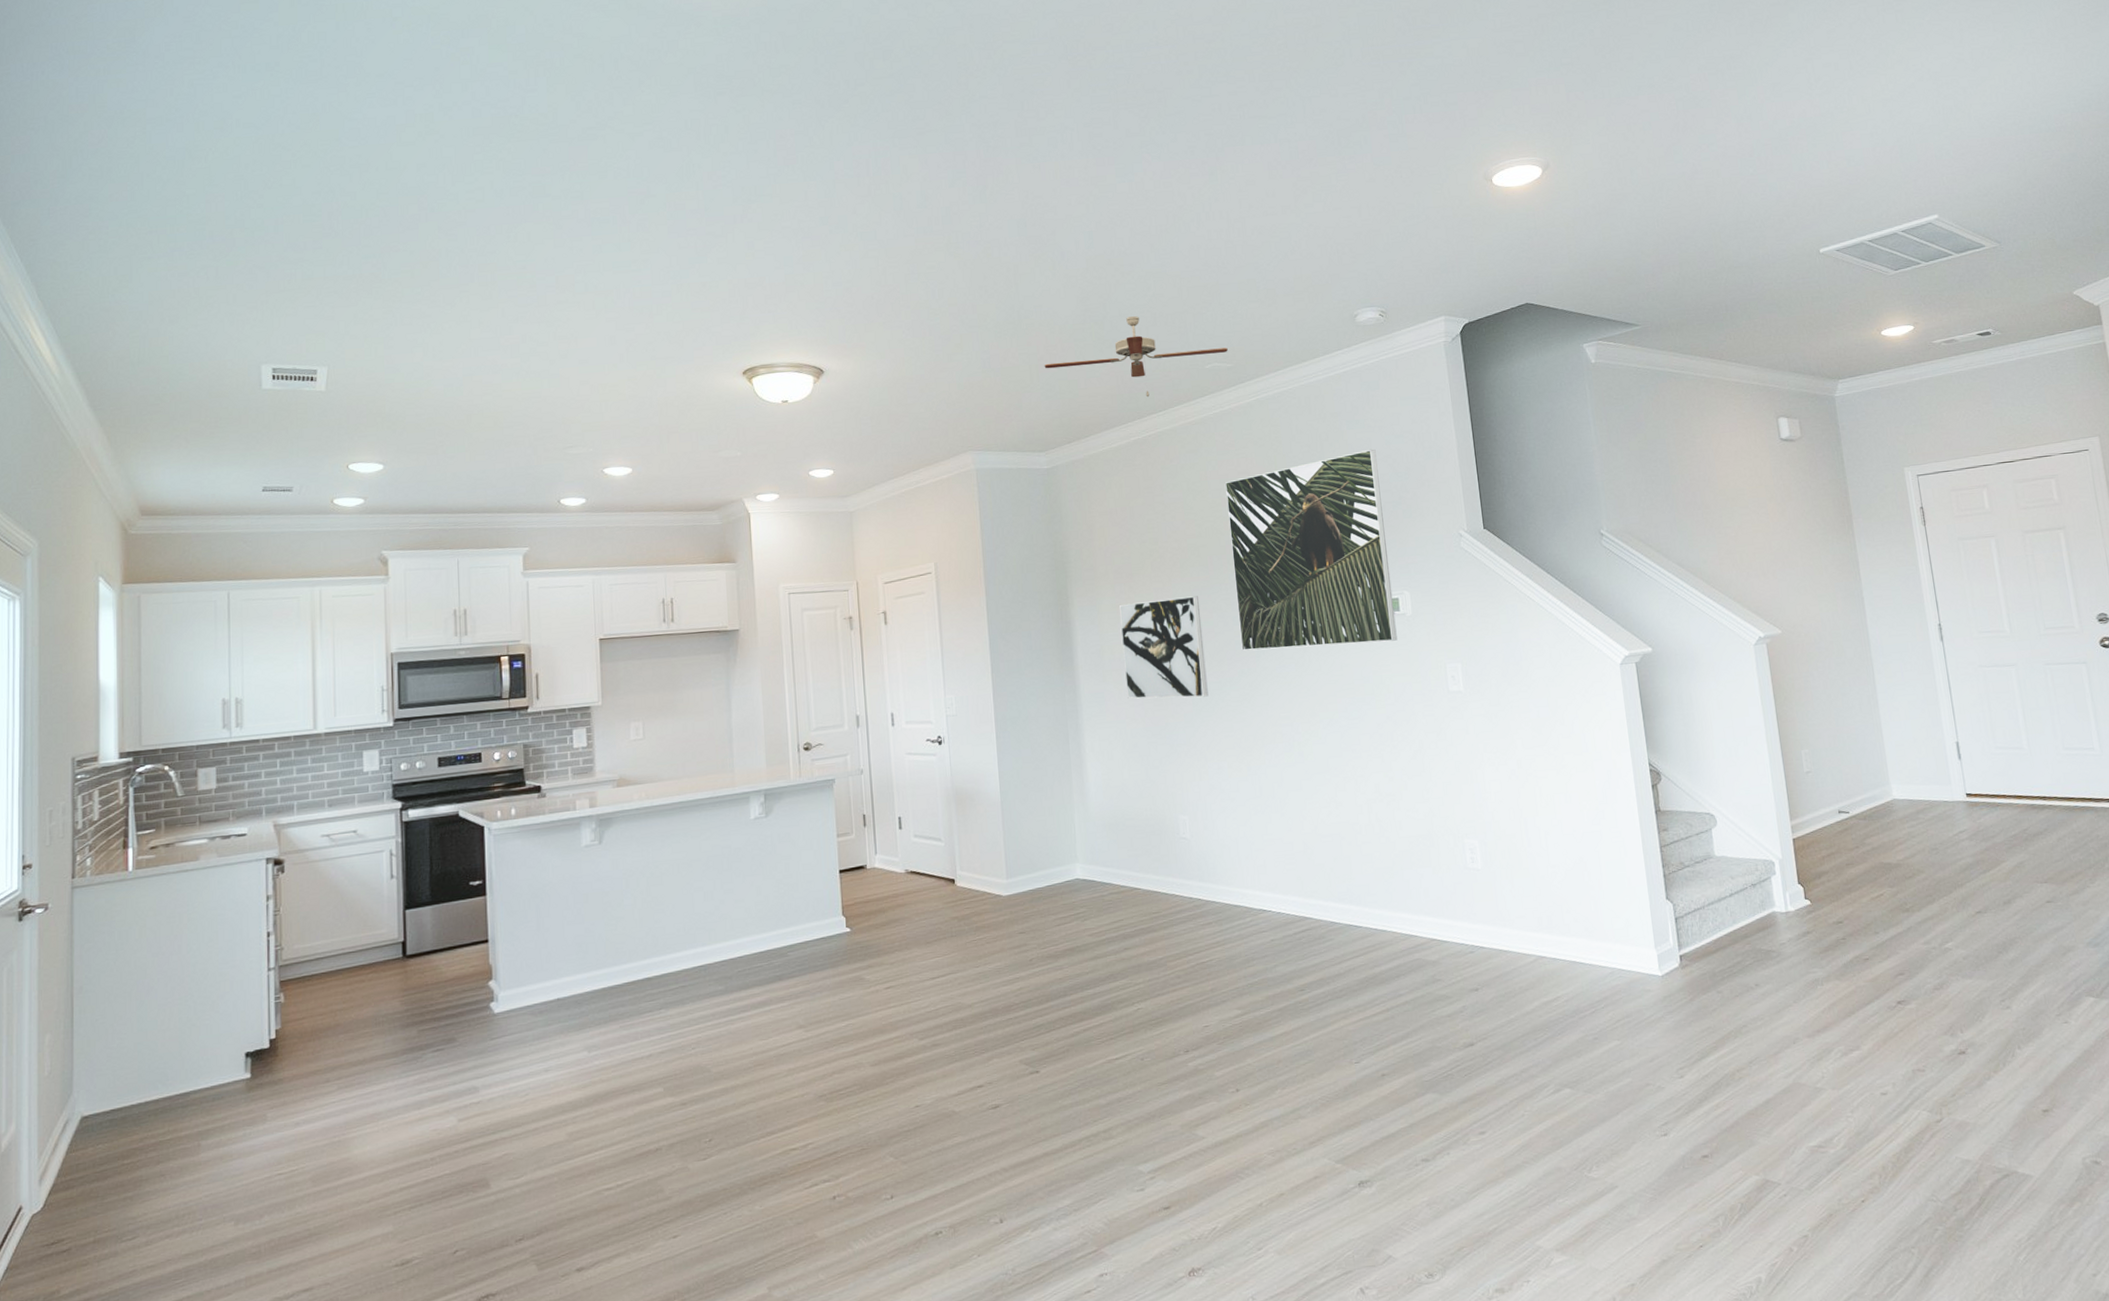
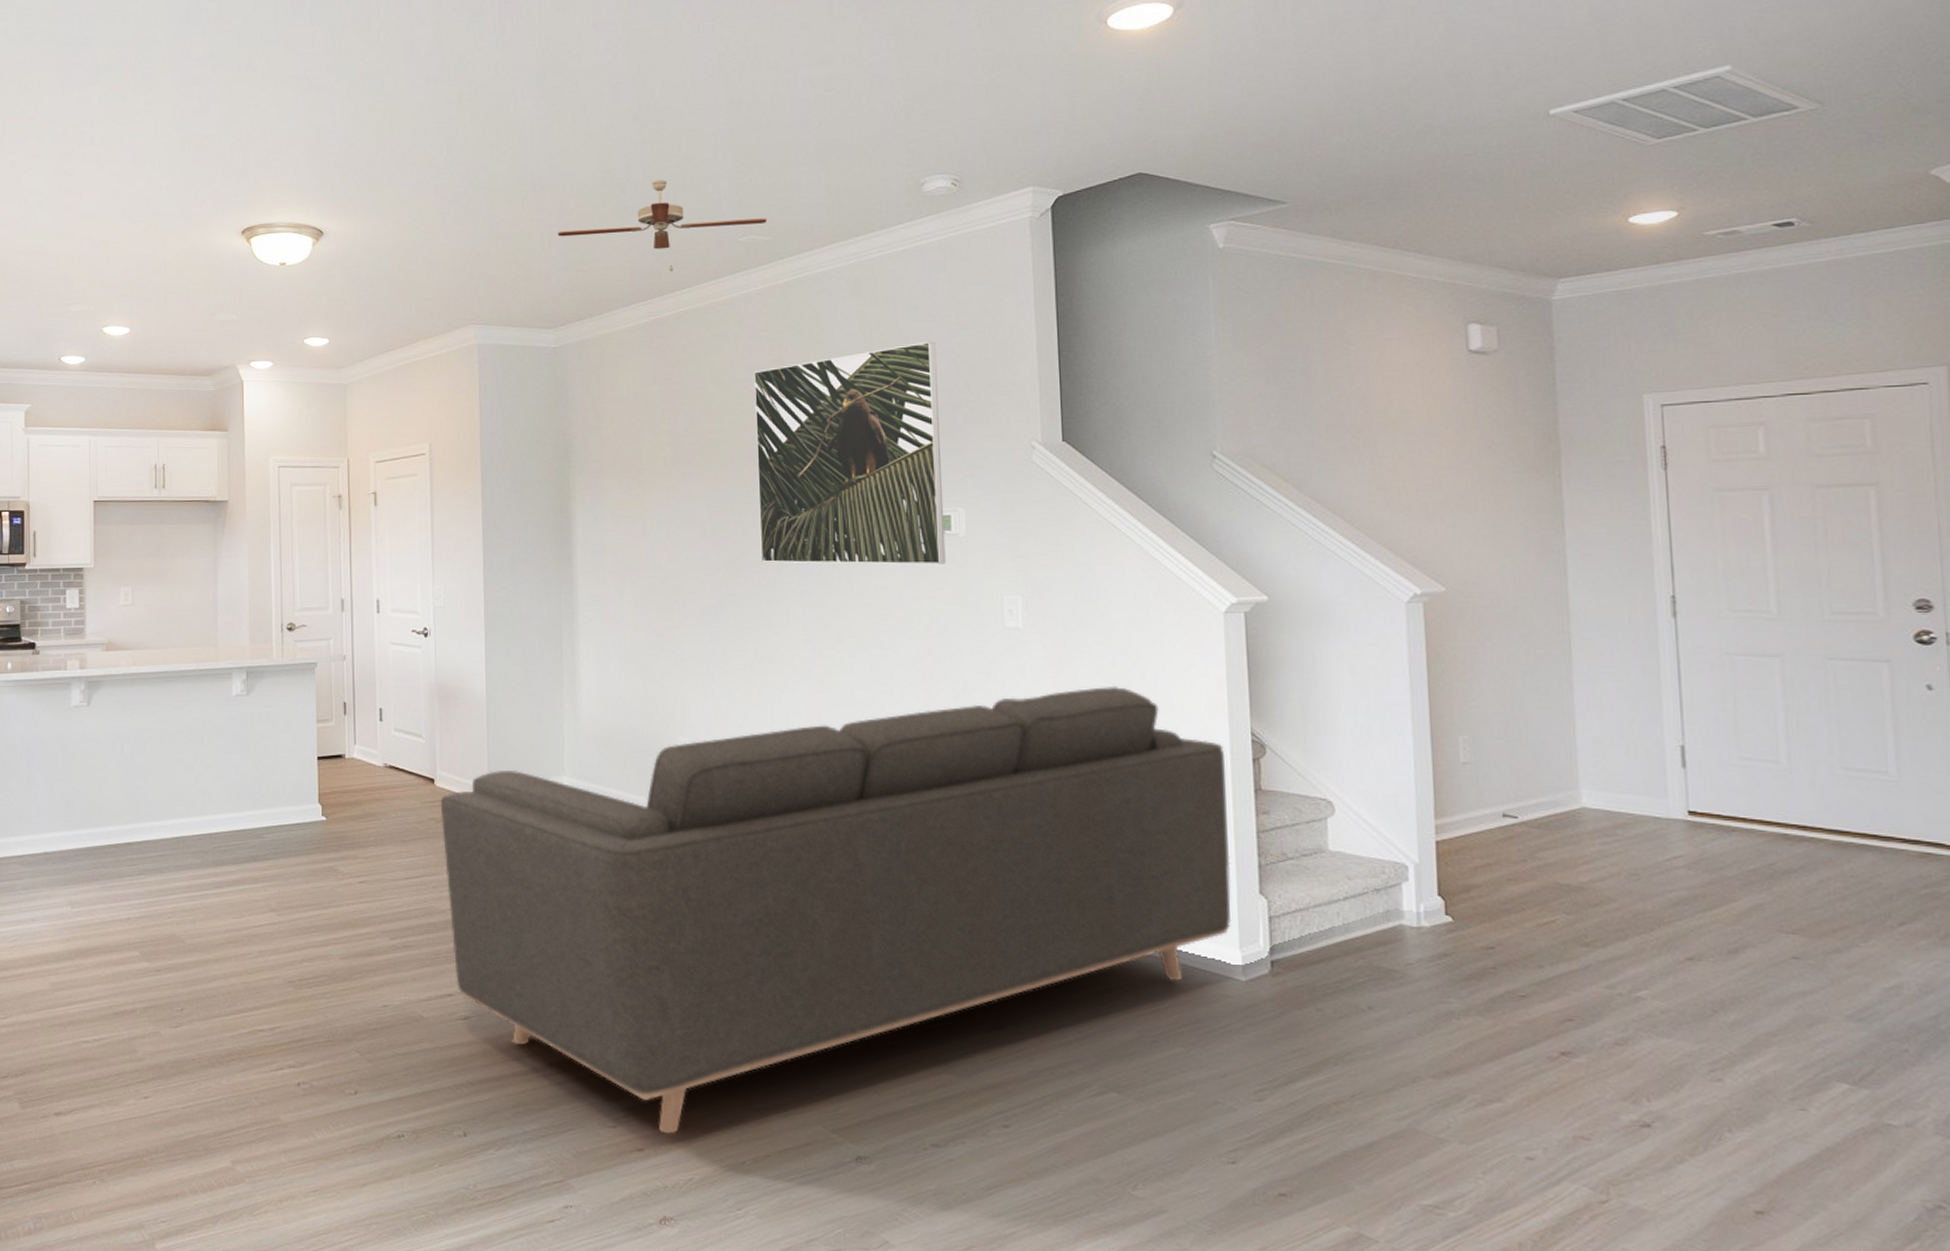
sofa: none [962,733,1647,1189] -> present [440,685,1232,1134]
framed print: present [1118,596,1209,699] -> none [625,497,720,610]

